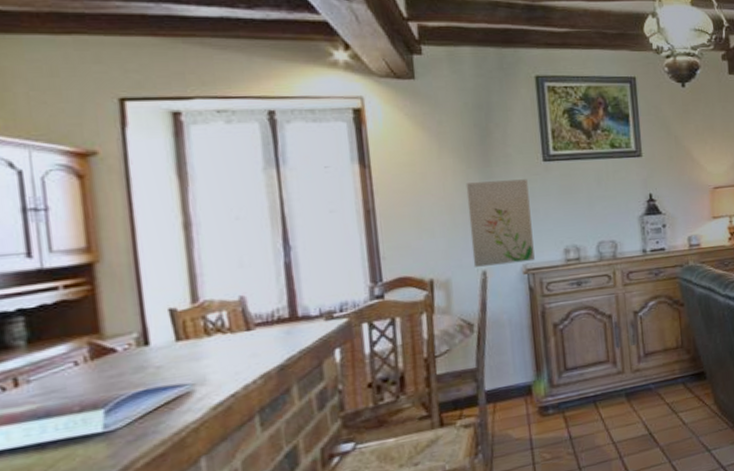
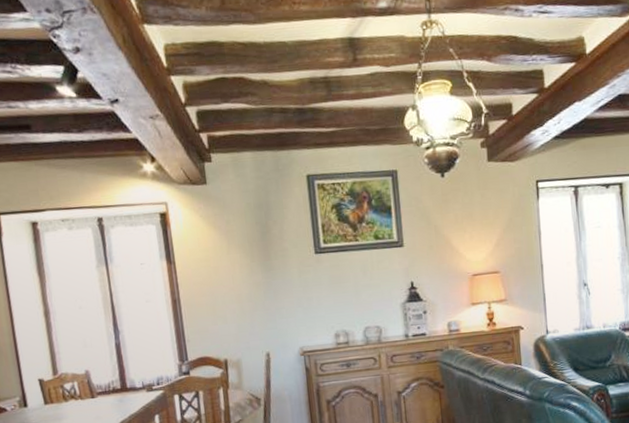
wall art: present [465,179,535,267] -> none [250,270,310,349]

